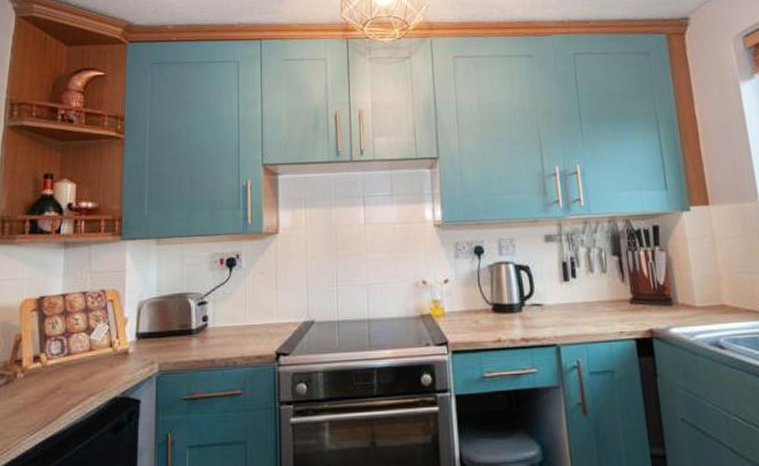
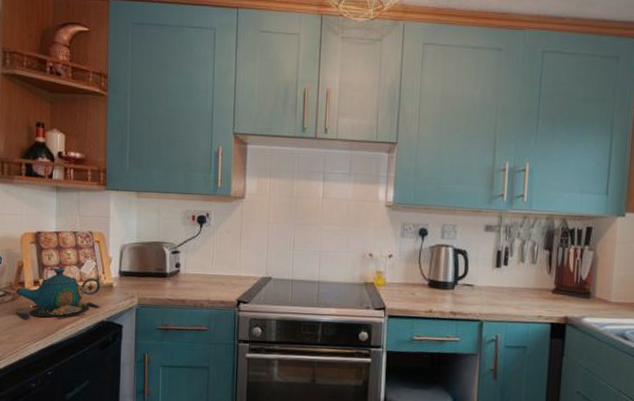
teapot: none [9,337,114,407] -> present [16,268,101,320]

